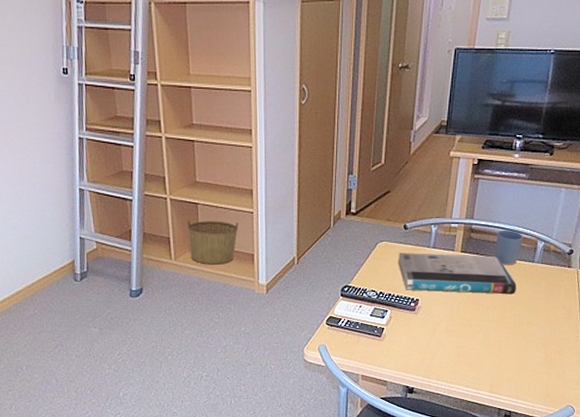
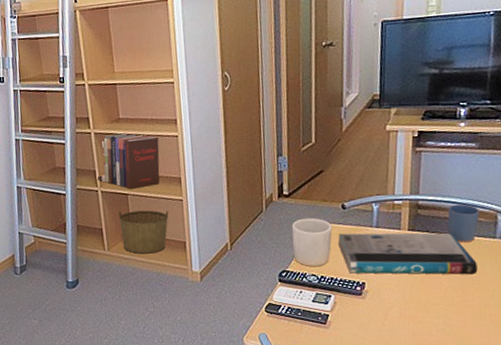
books: none [167,140,233,198] -> present [98,133,160,189]
mug: none [356,236,394,283] -> present [291,217,332,267]

